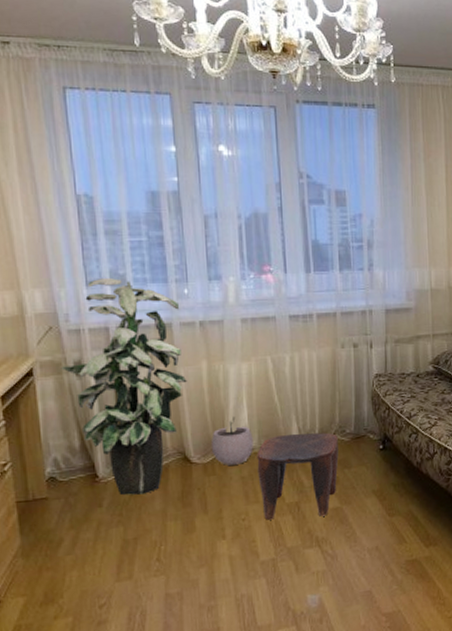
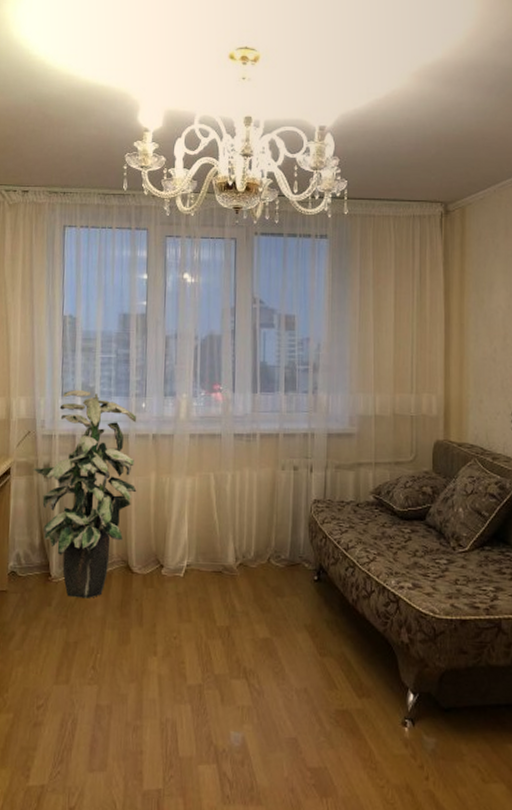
plant pot: present [210,417,253,465] -> none [151,530,191,579]
stool: present [257,432,339,520] -> none [192,554,272,646]

